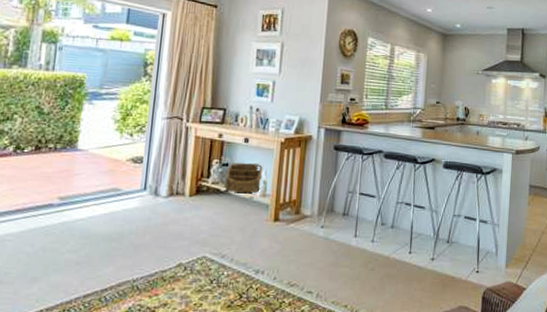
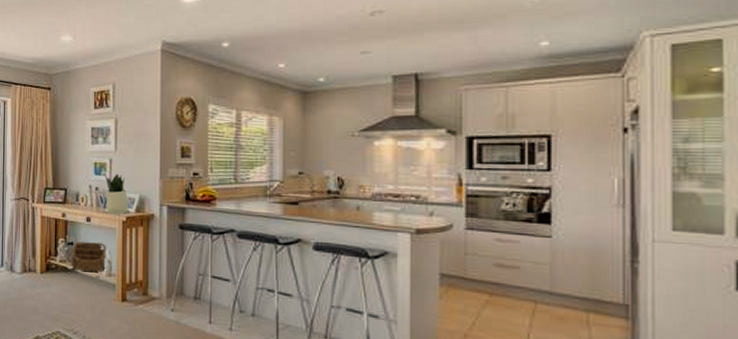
planter: none [264,96,290,135] -> present [105,174,130,214]

